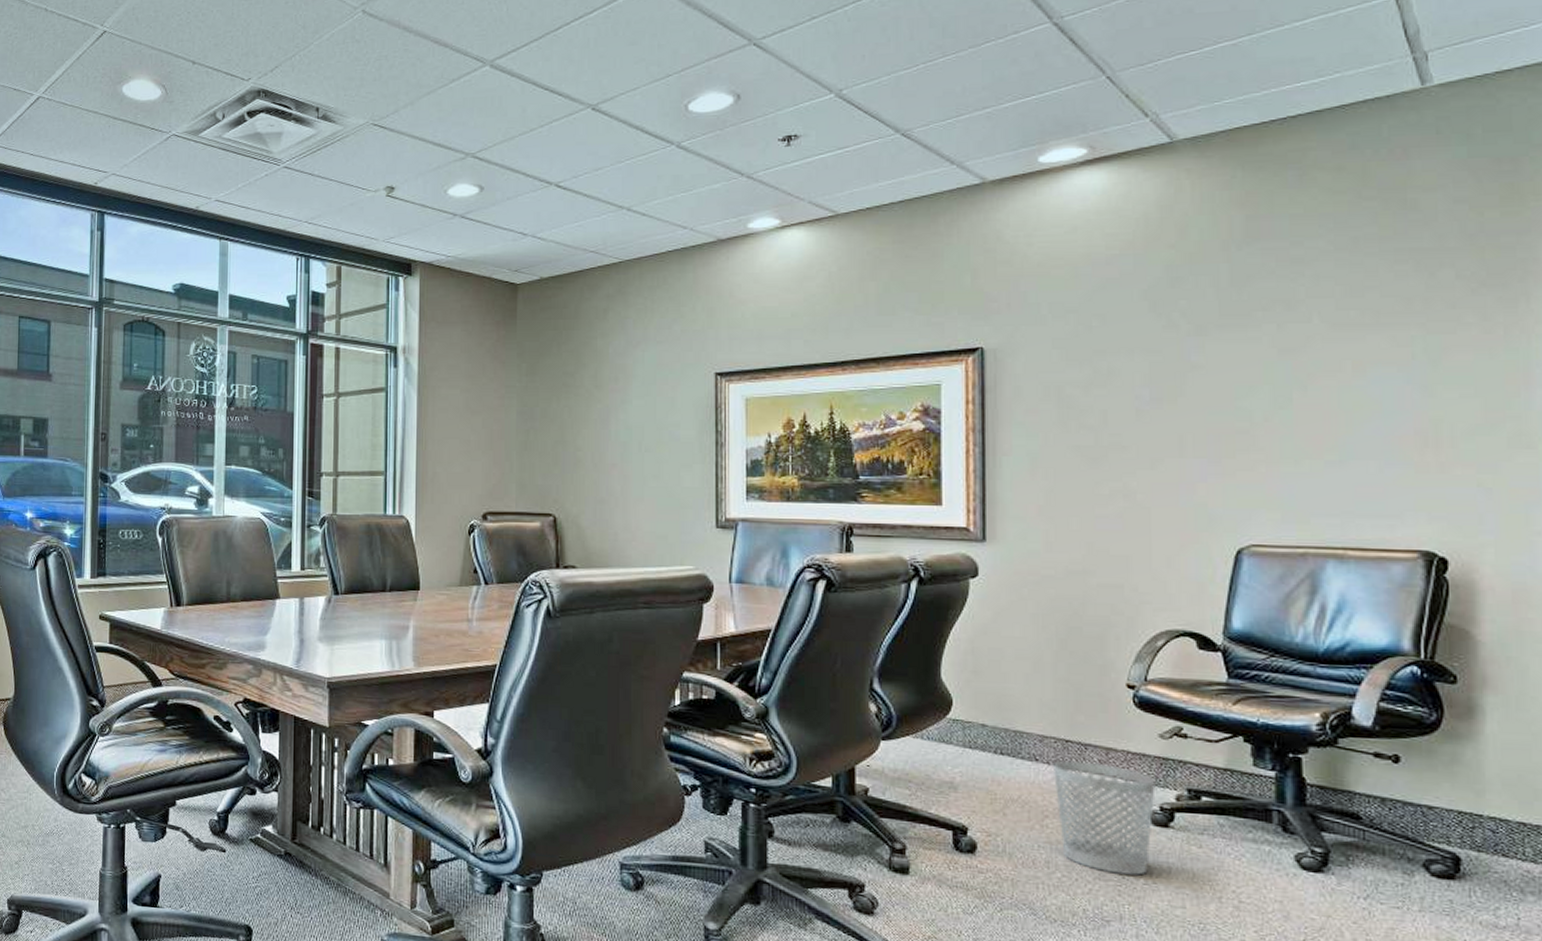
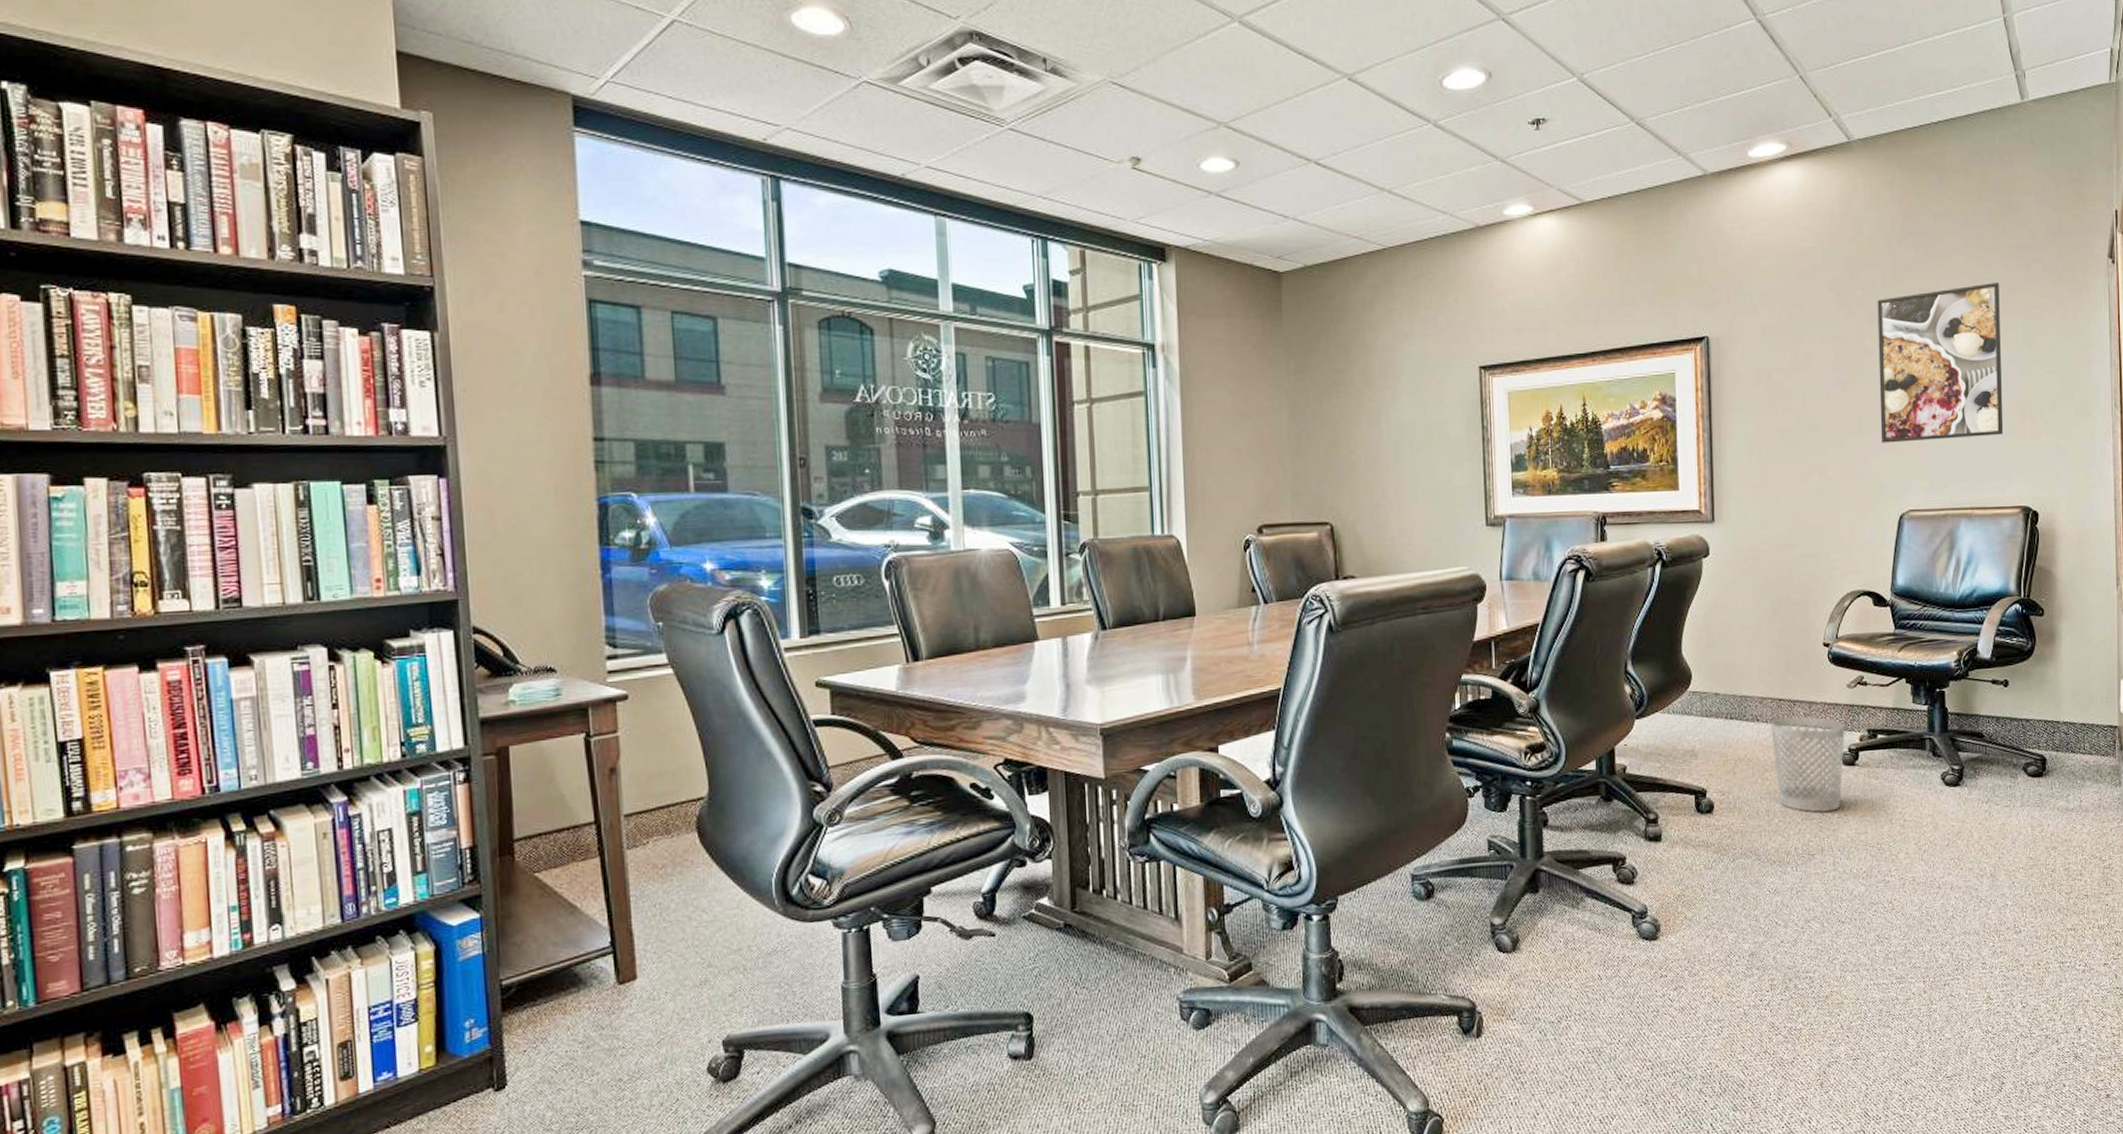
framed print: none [1208,291,1393,468] -> present [1877,283,2004,443]

